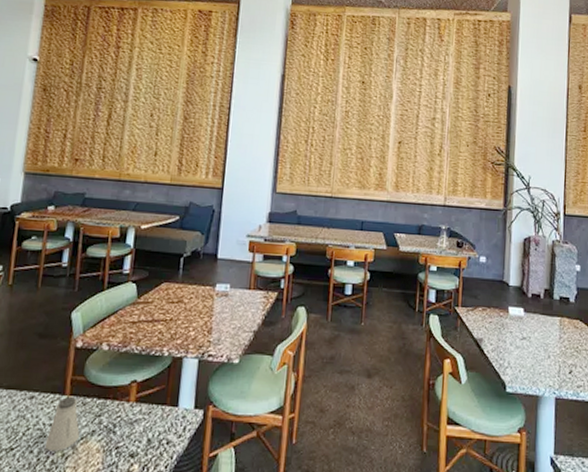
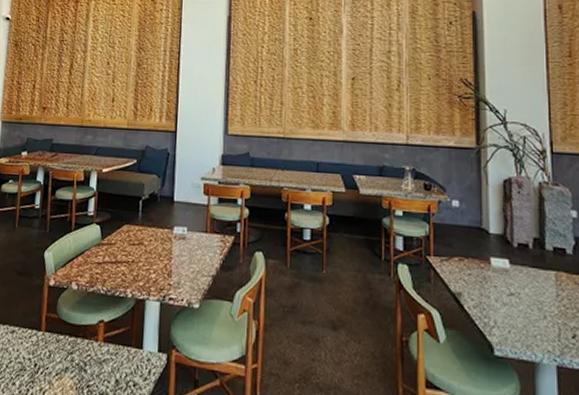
saltshaker: present [44,397,80,452] -> none [25,333,55,386]

